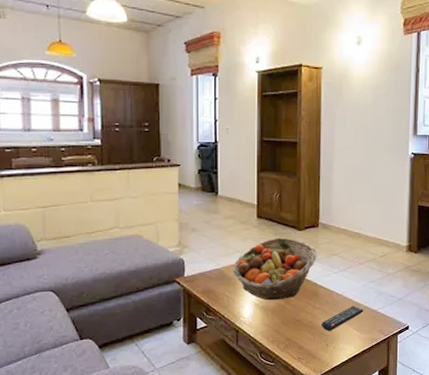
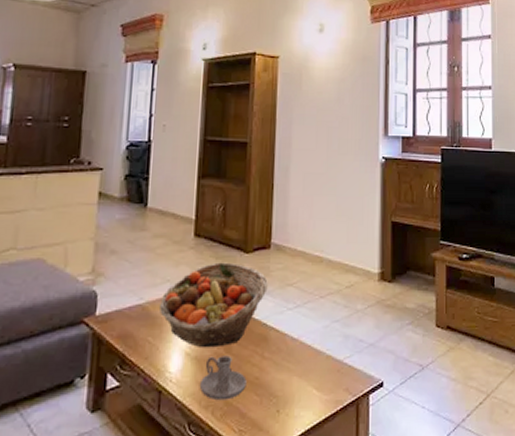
candle holder: none [266,306,303,338] -> present [199,355,247,401]
remote control: present [322,306,364,331] -> none [271,355,326,391]

